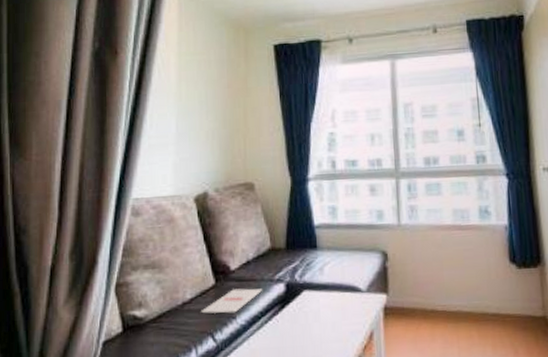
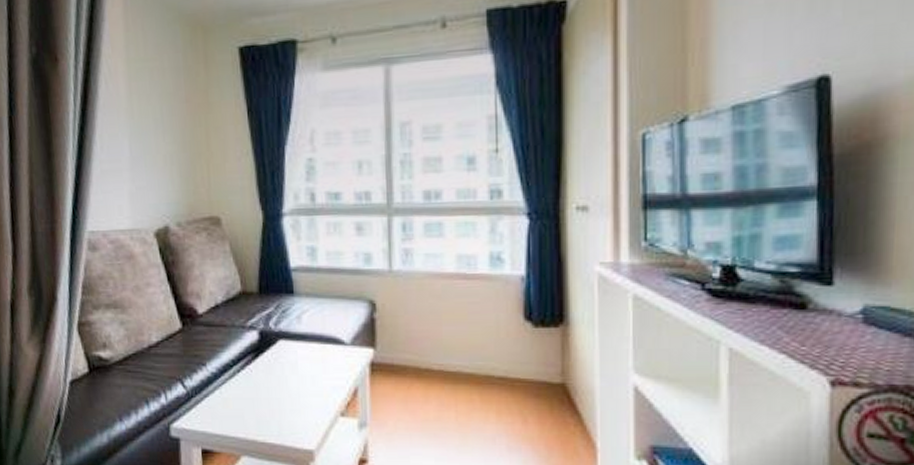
magazine: present [201,288,263,314] -> none [168,334,234,360]

